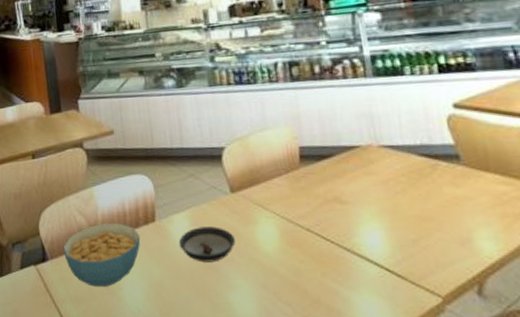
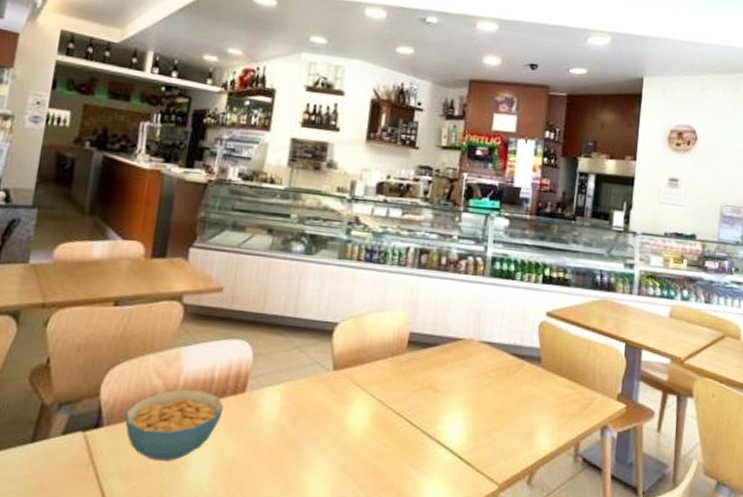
saucer: present [178,226,235,262] -> none [265,402,326,441]

